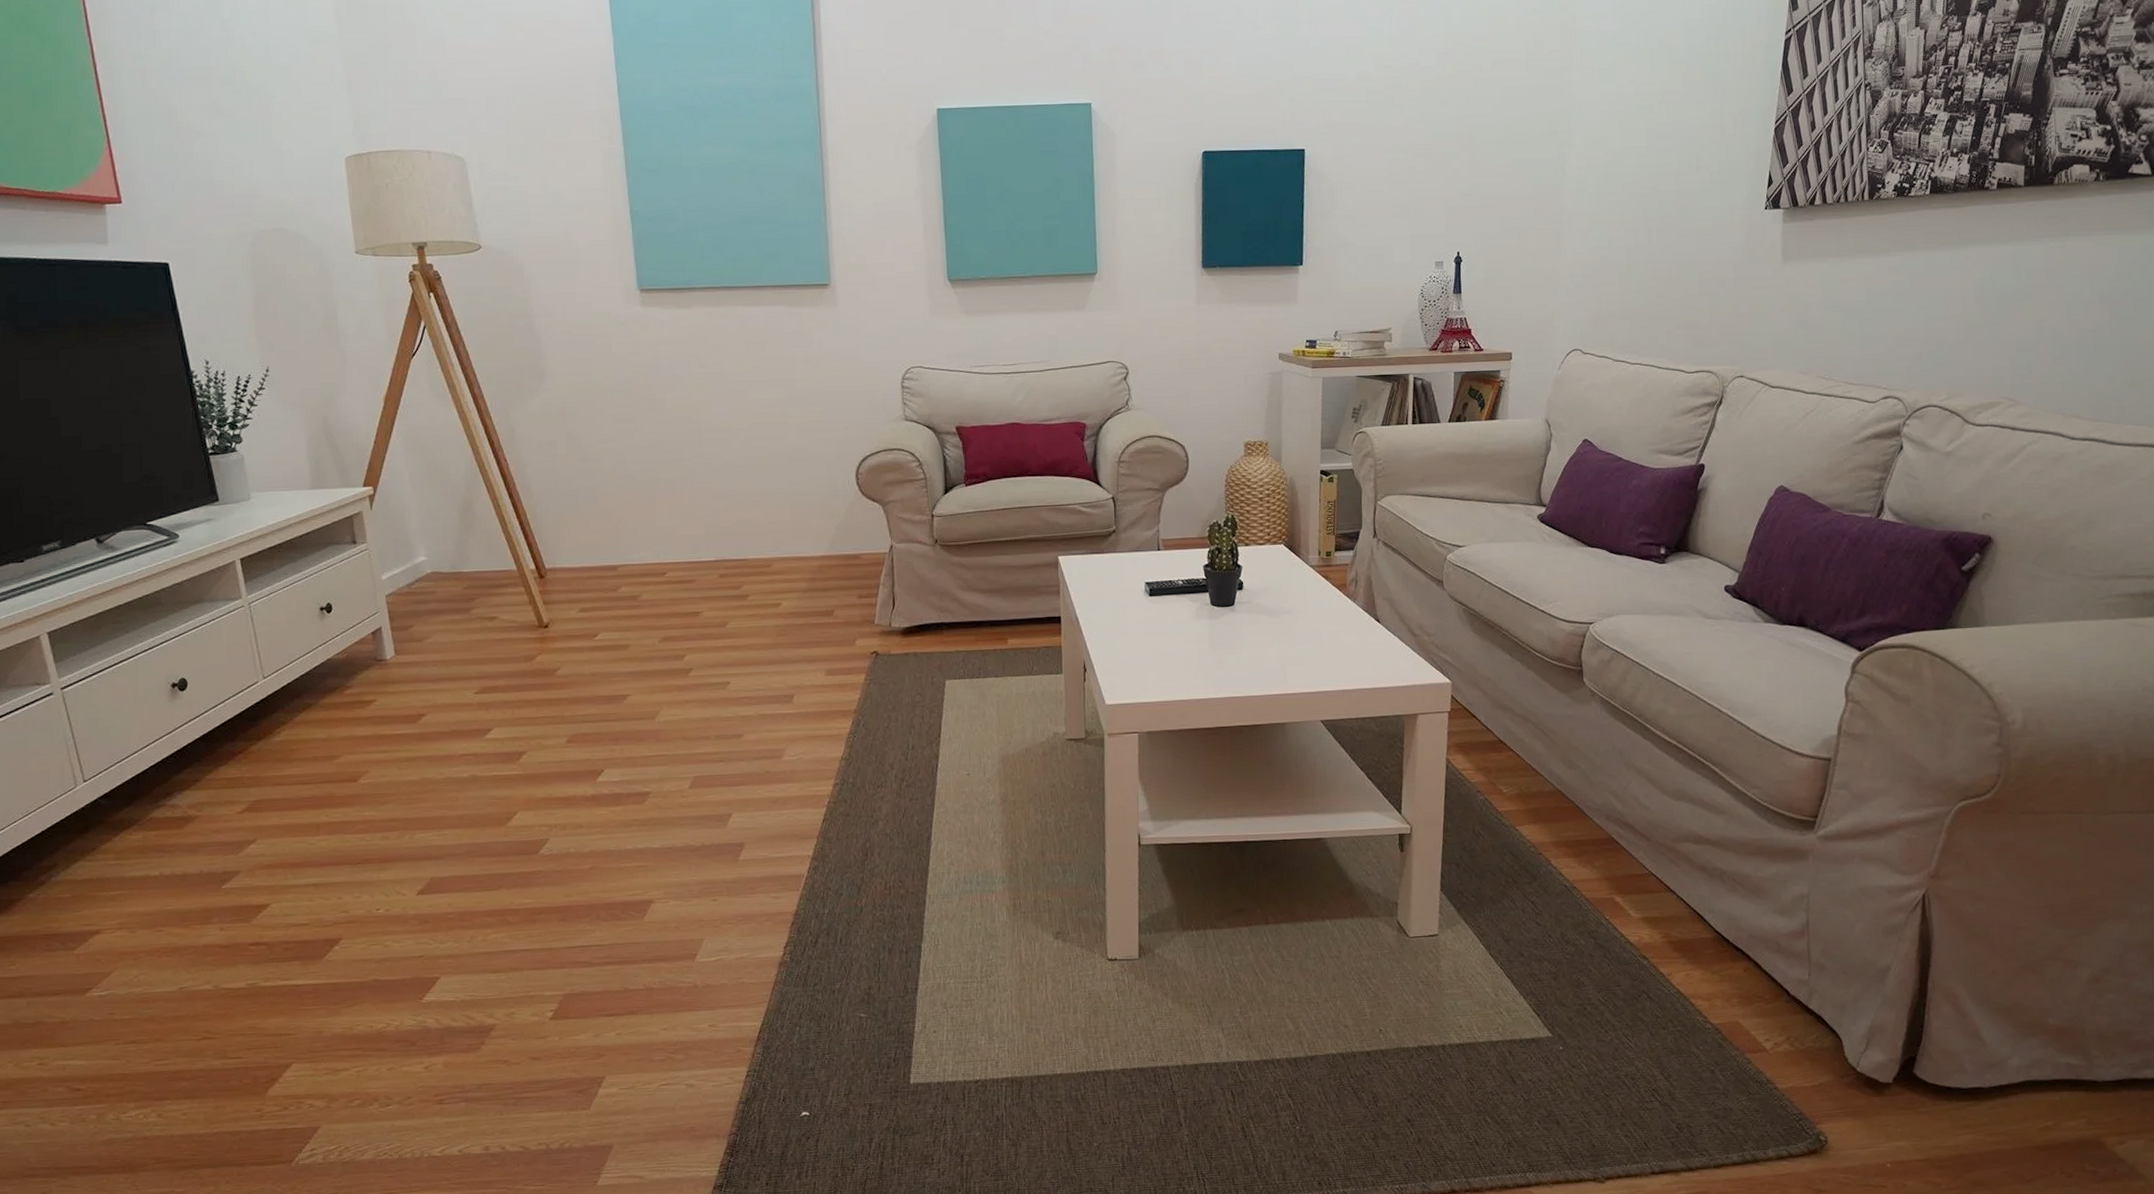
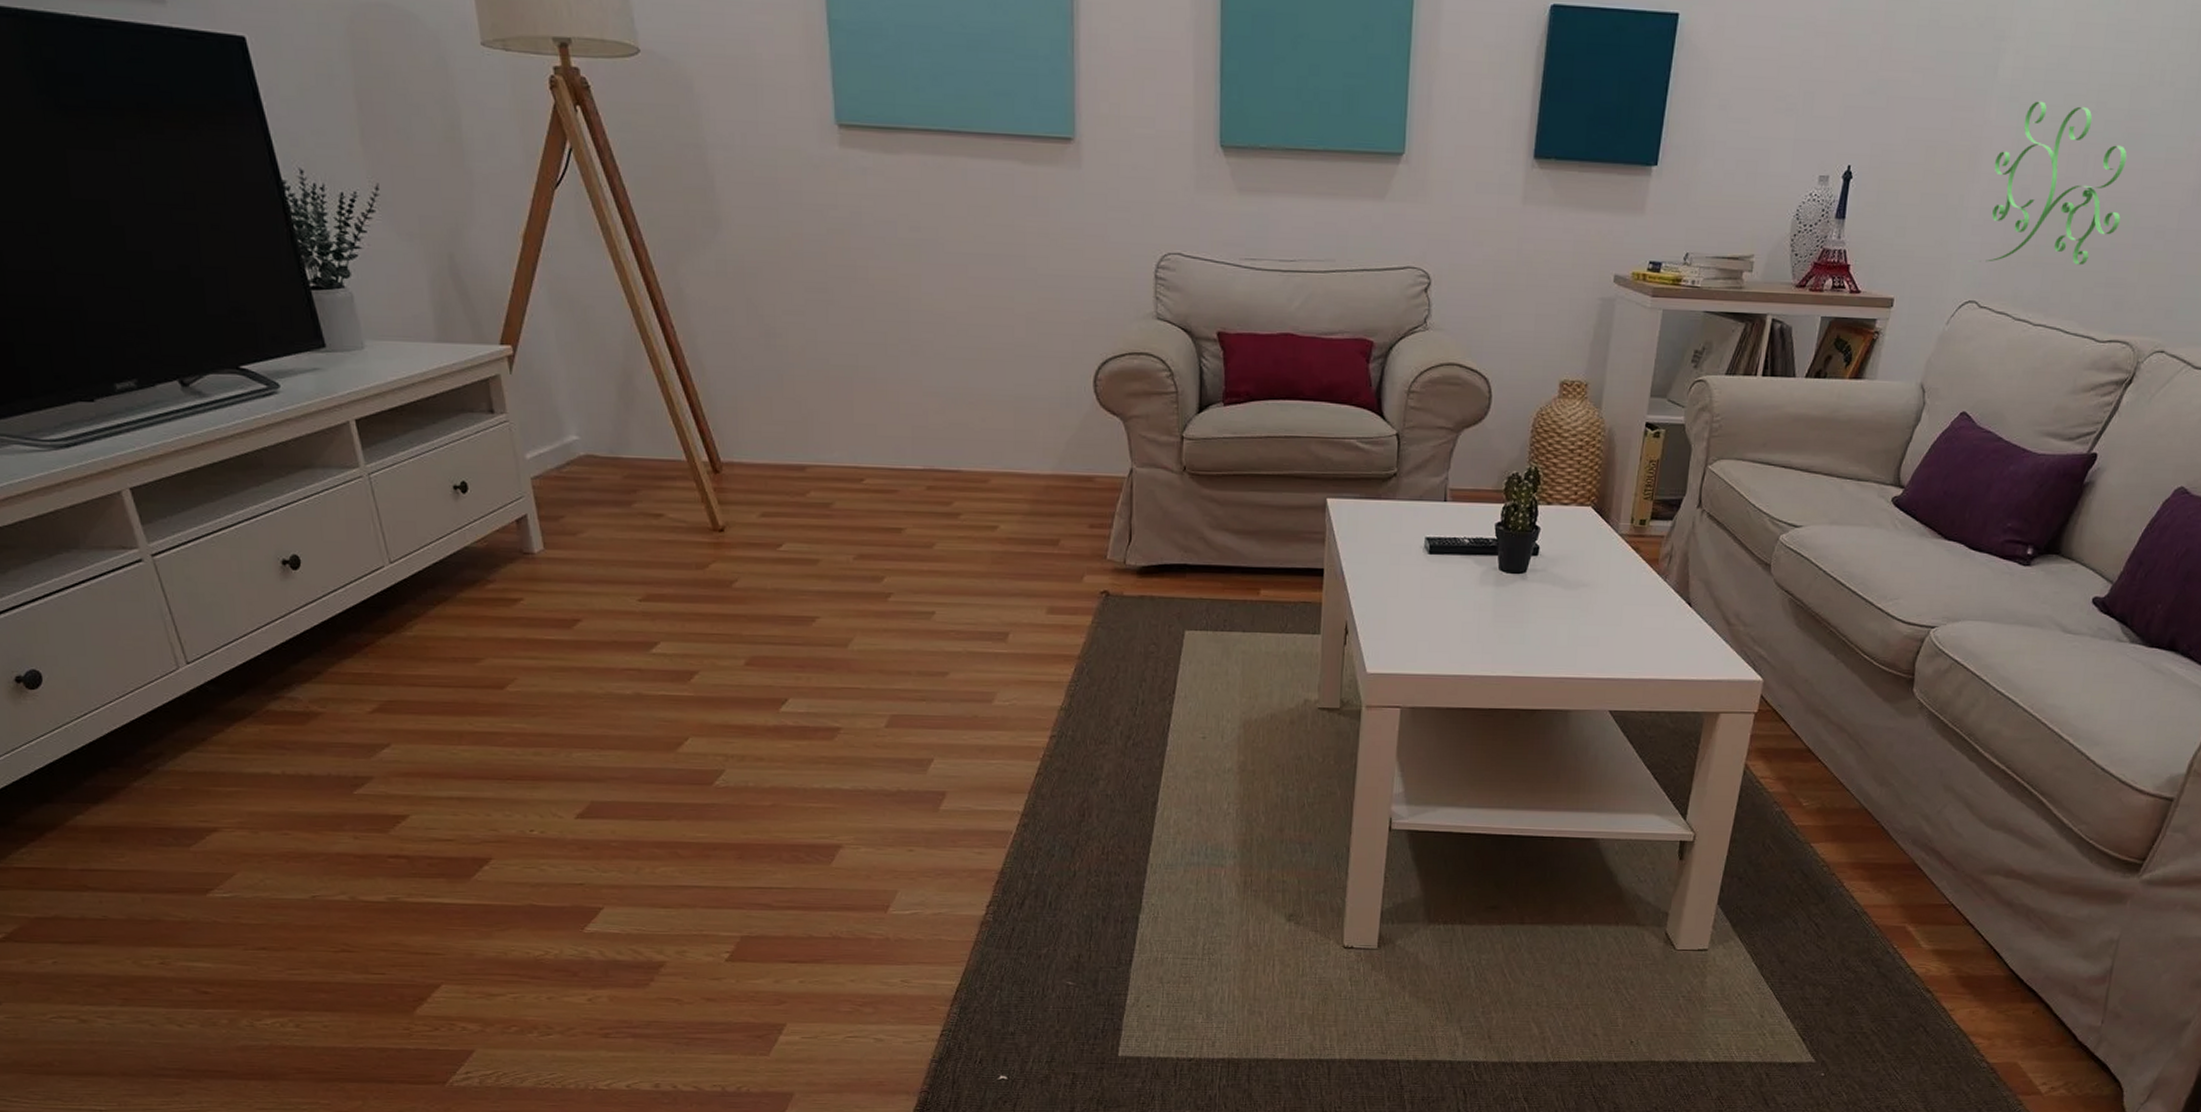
wall ornament: none [1575,190,1686,318] -> present [1980,101,2127,266]

